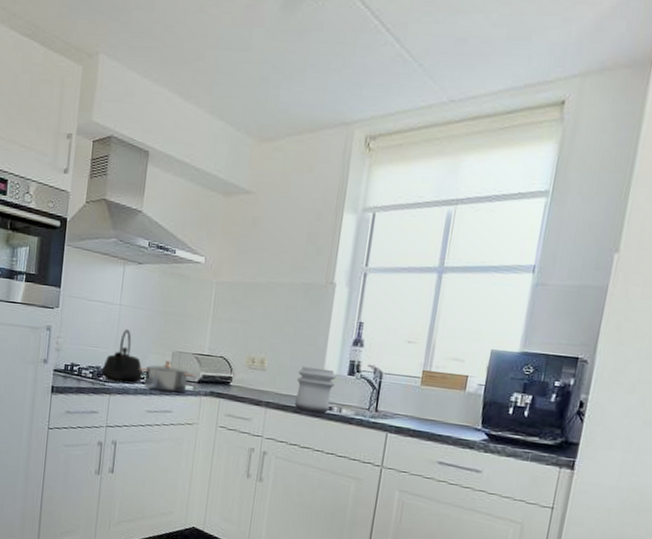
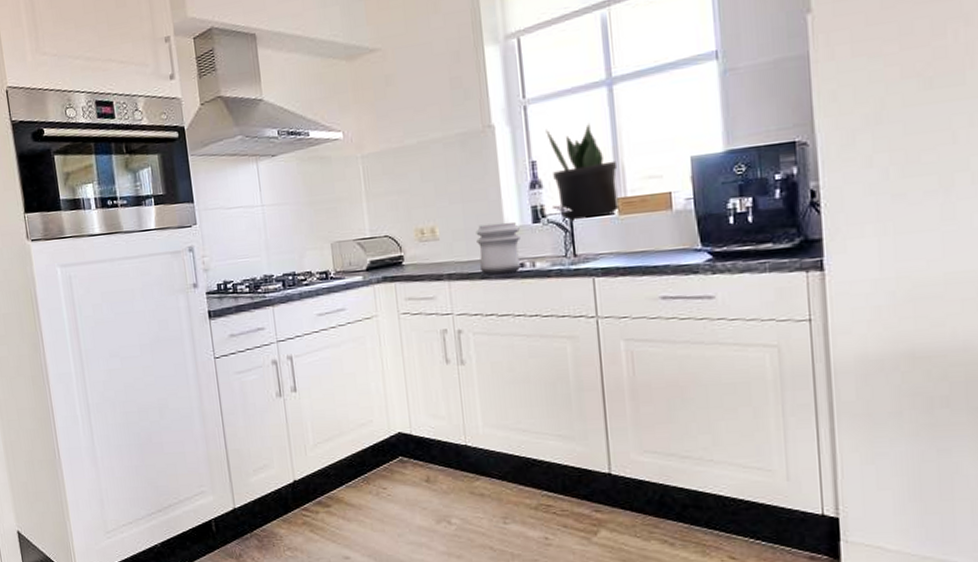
kettle: present [101,329,144,384] -> none [257,230,305,292]
cooking pot: present [139,360,196,393] -> none [298,254,363,290]
planter: none [373,298,430,384] -> present [546,124,618,221]

